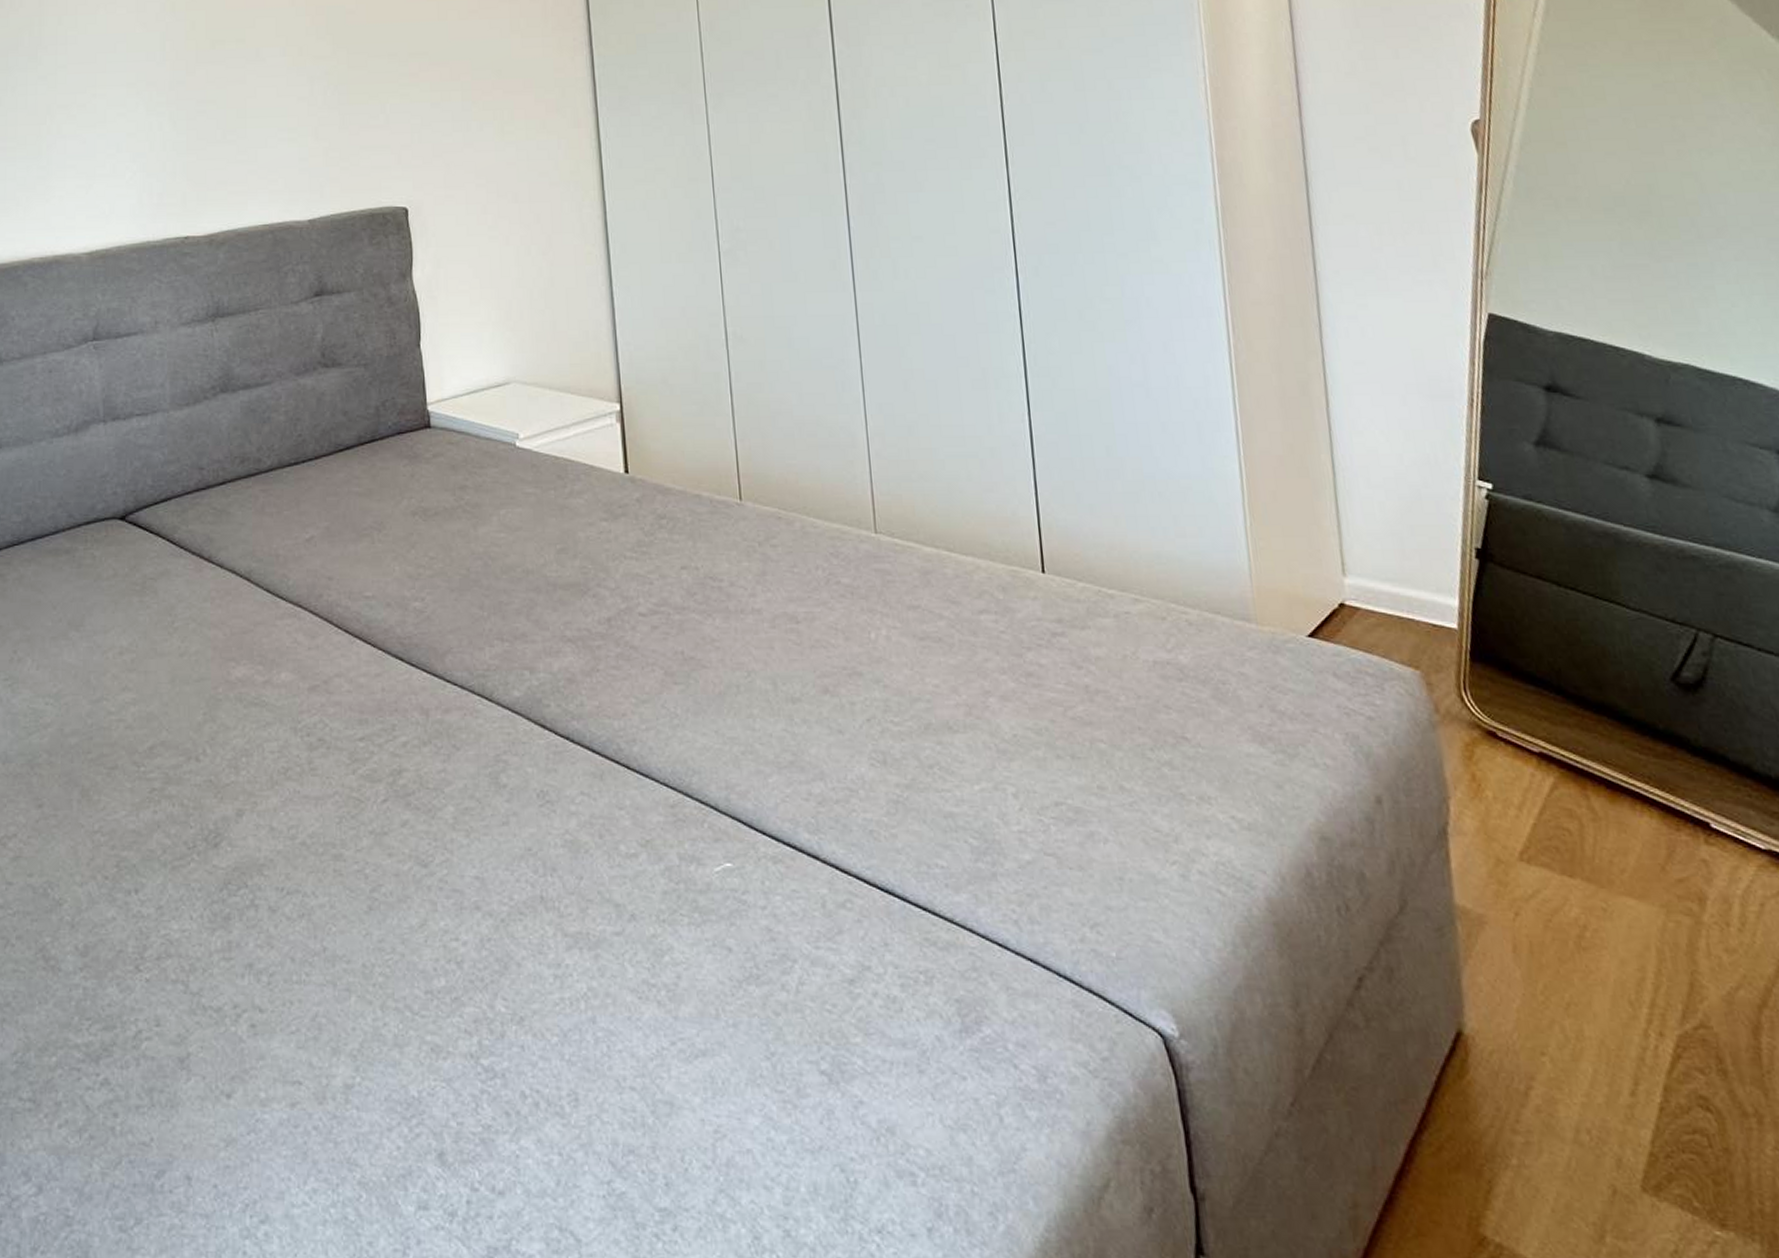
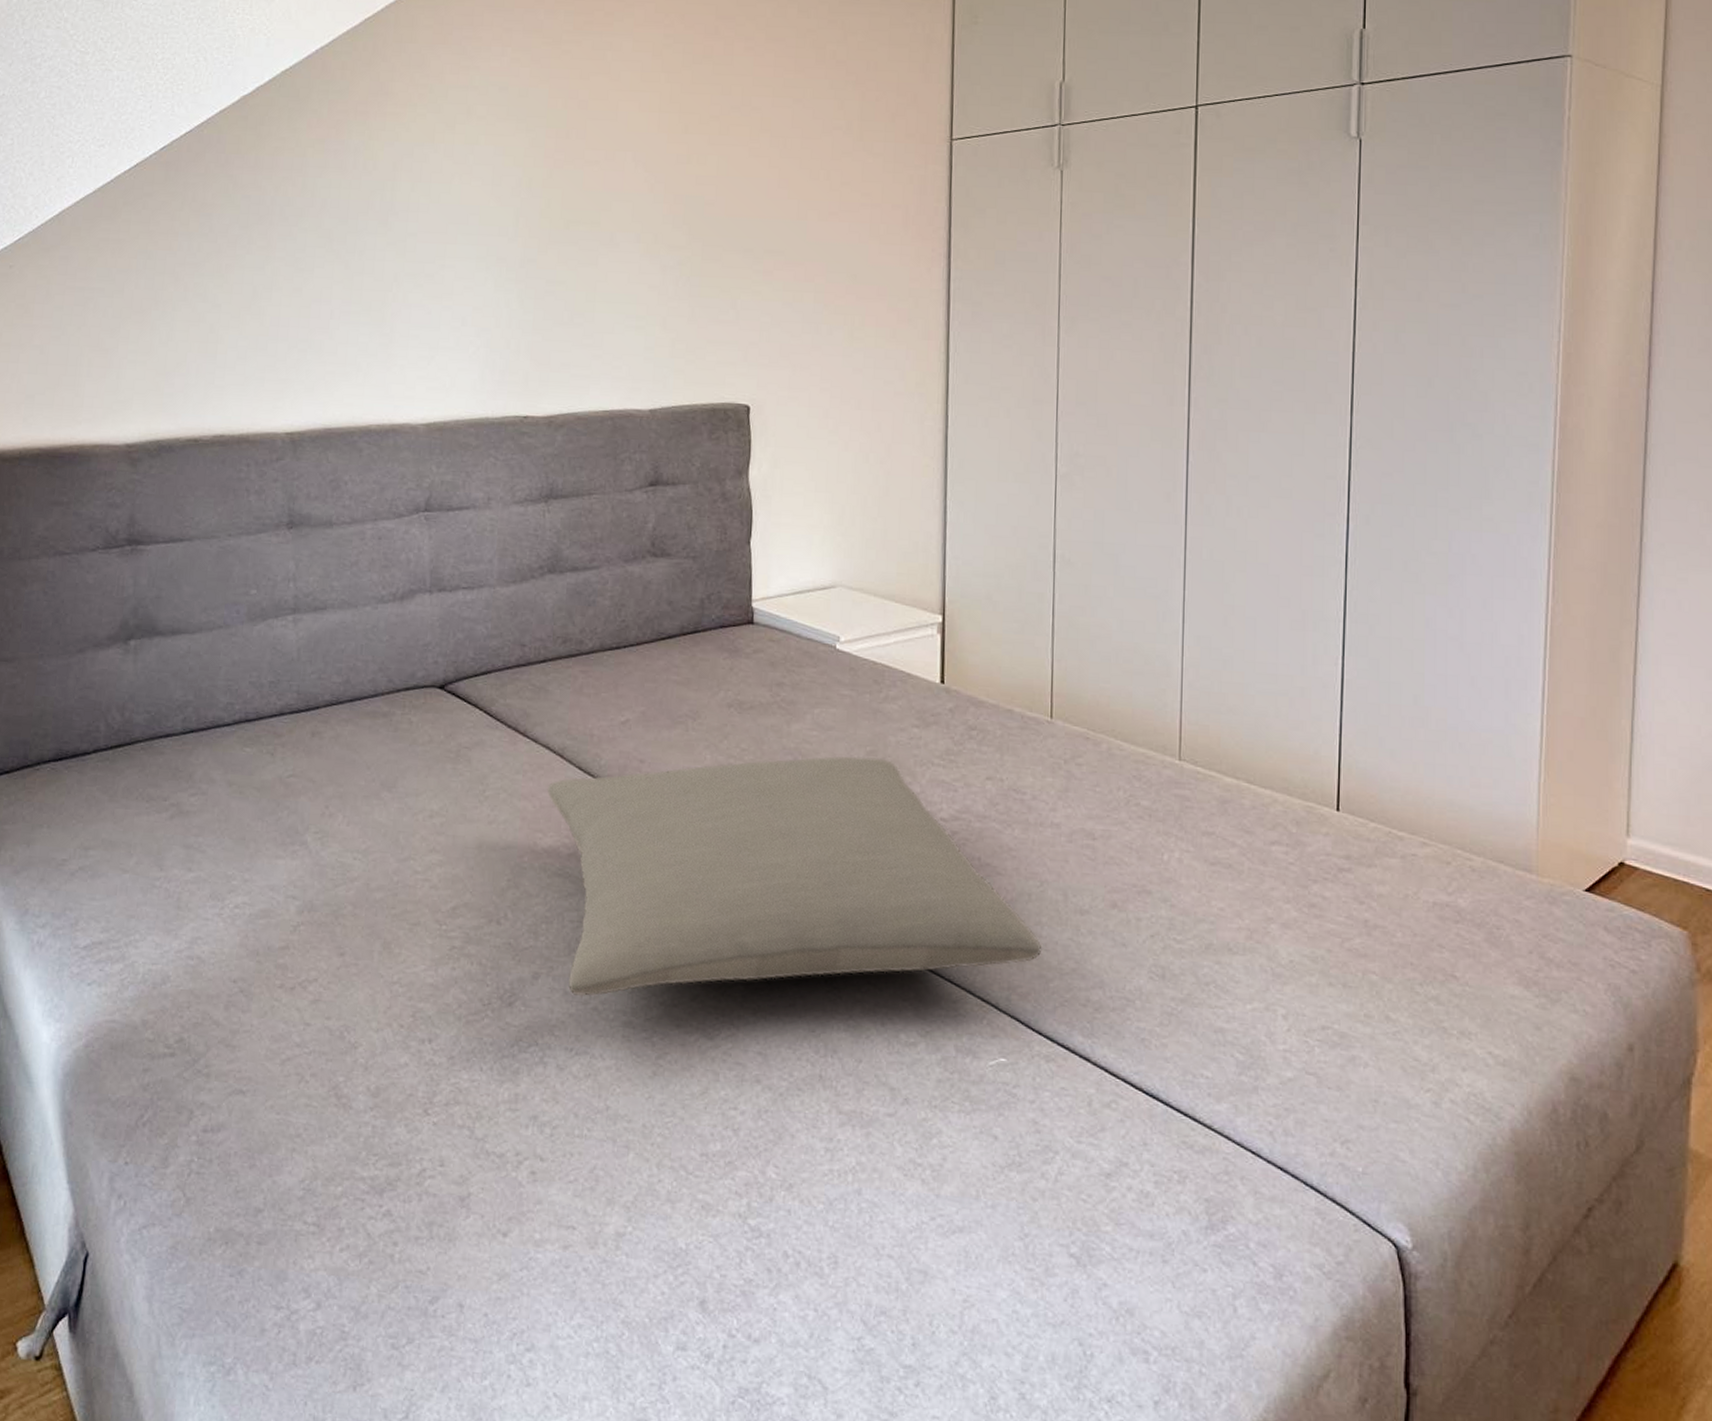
pillow: none [236,556,757,832] -> present [547,755,1042,997]

